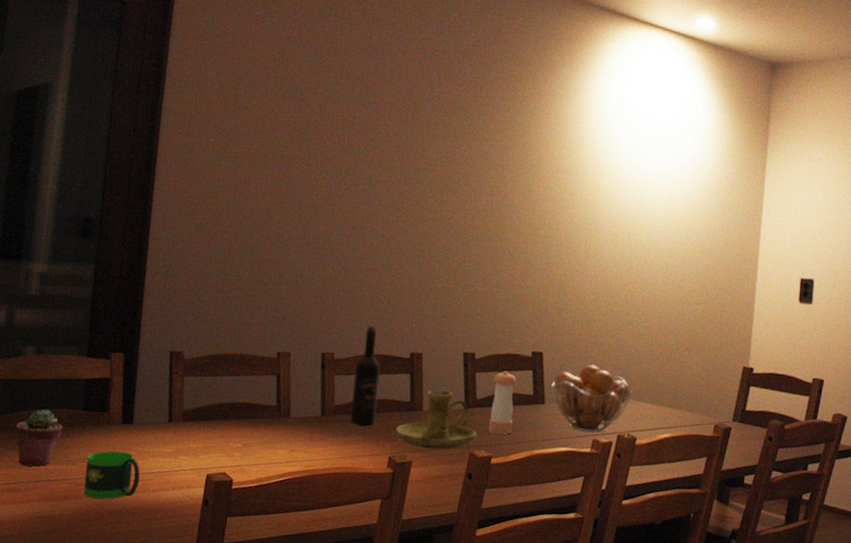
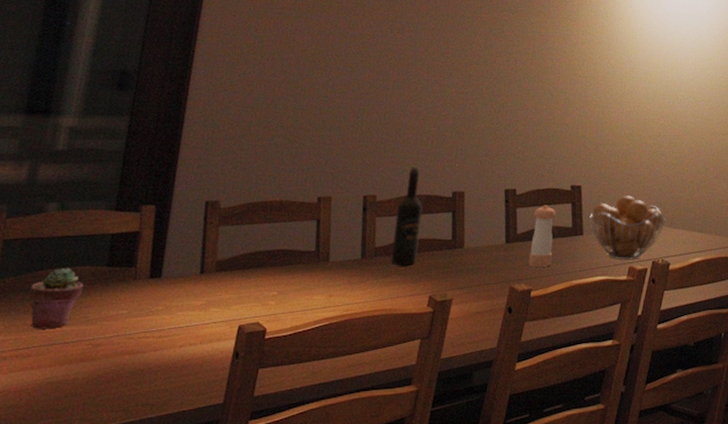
mug: present [83,451,140,499] -> none [102,307,167,358]
candle holder: present [395,390,477,450] -> none [436,227,517,286]

